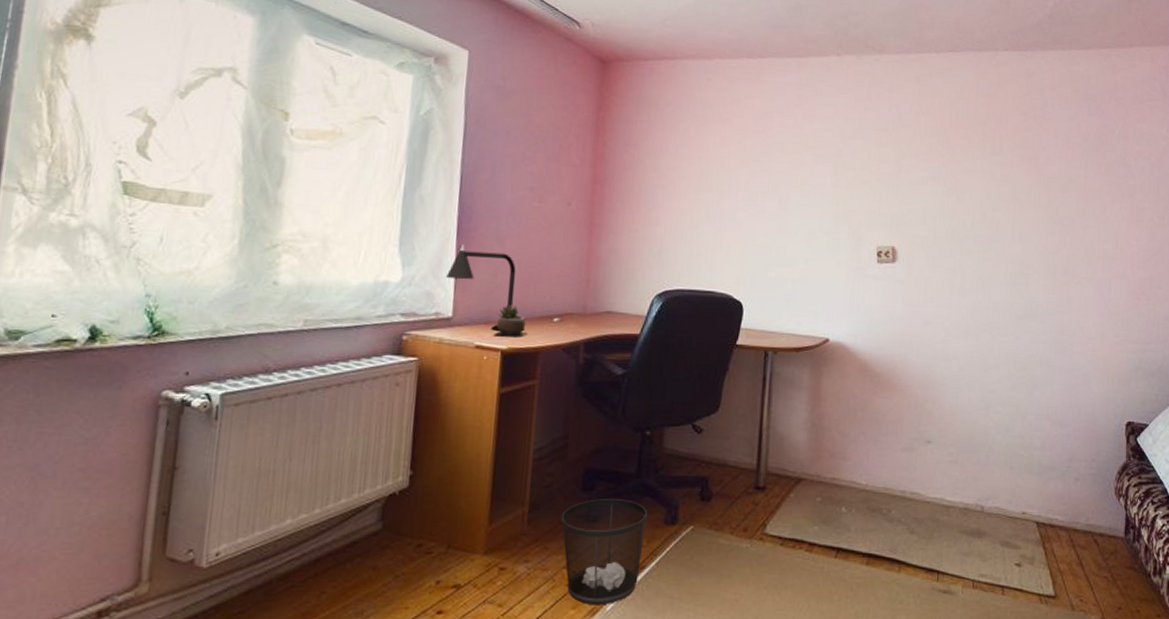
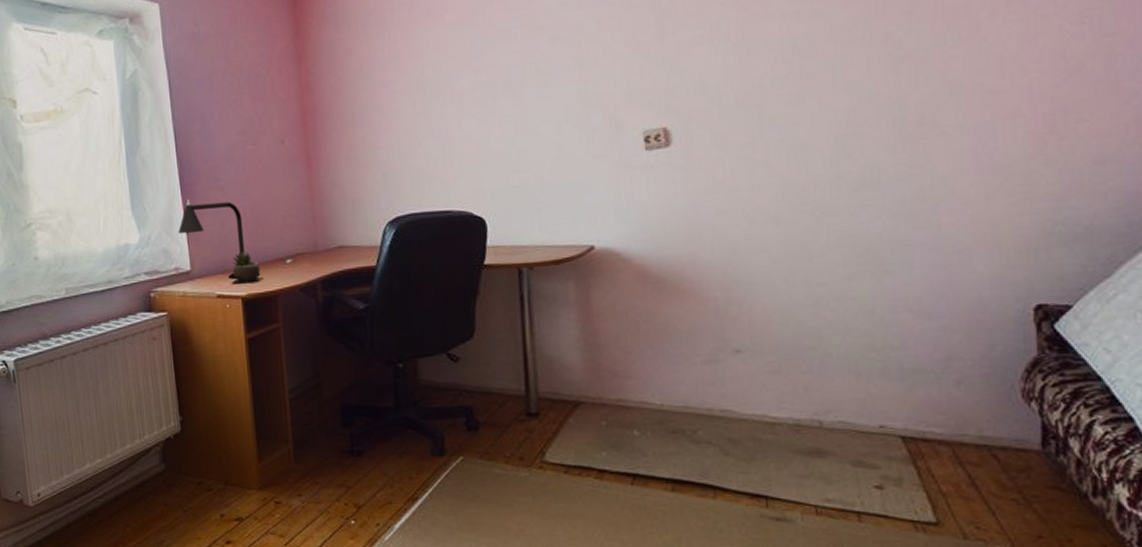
waste bin: present [561,498,647,605] -> none [325,432,413,536]

